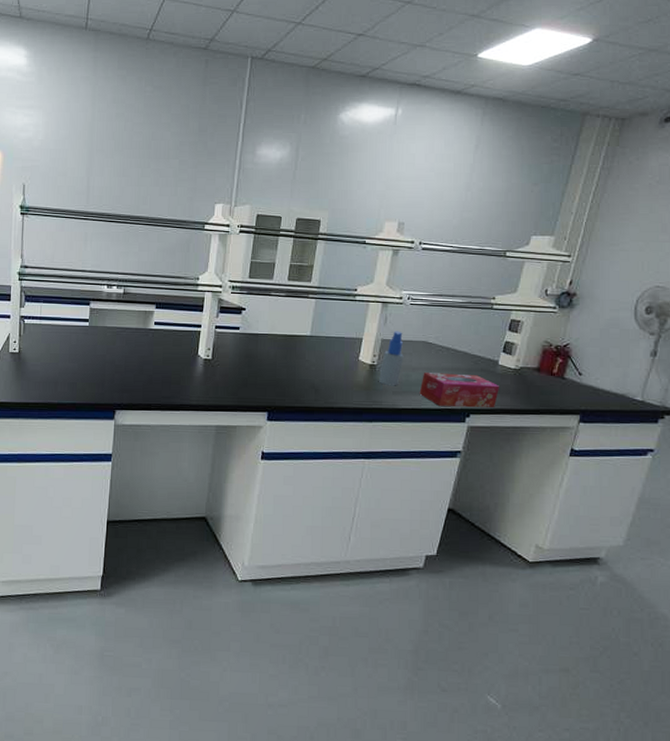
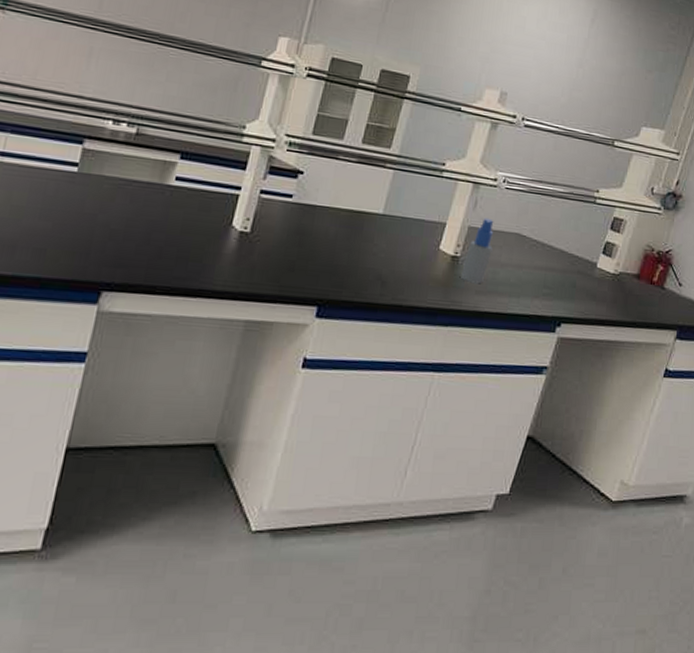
tissue box: present [419,372,499,408] -> none [506,270,596,317]

